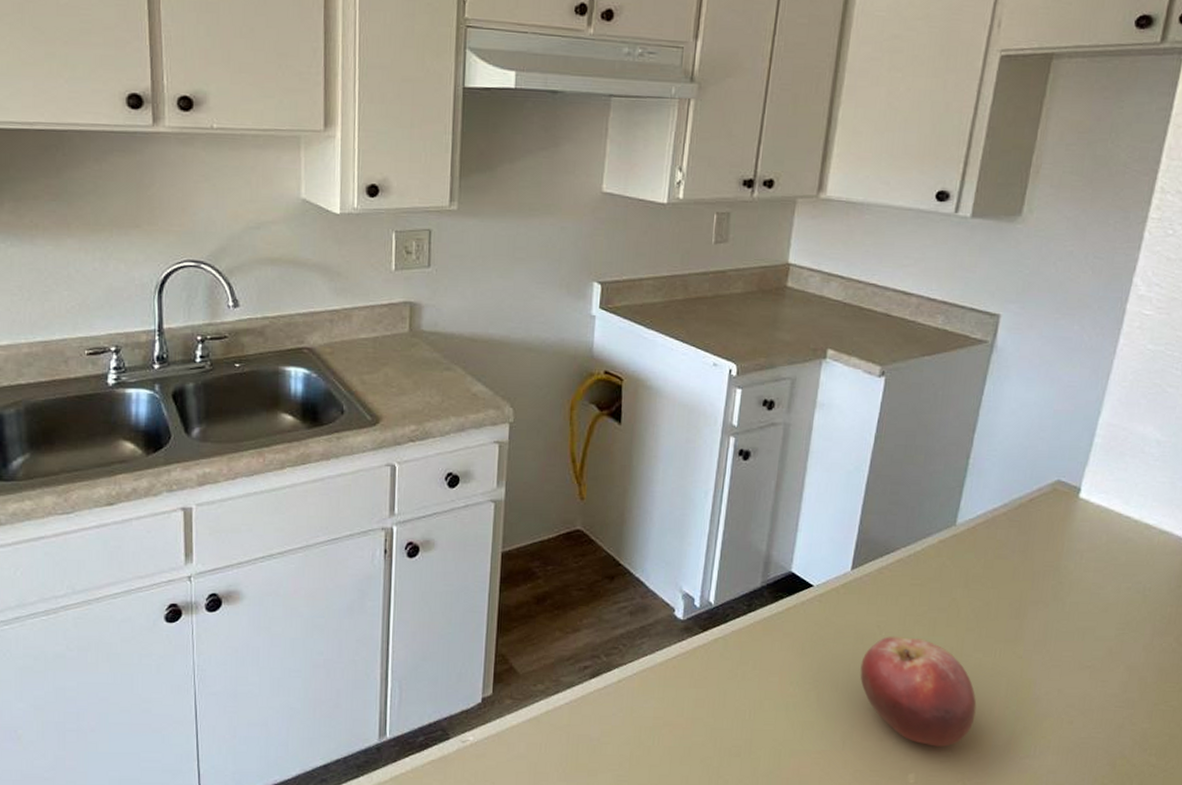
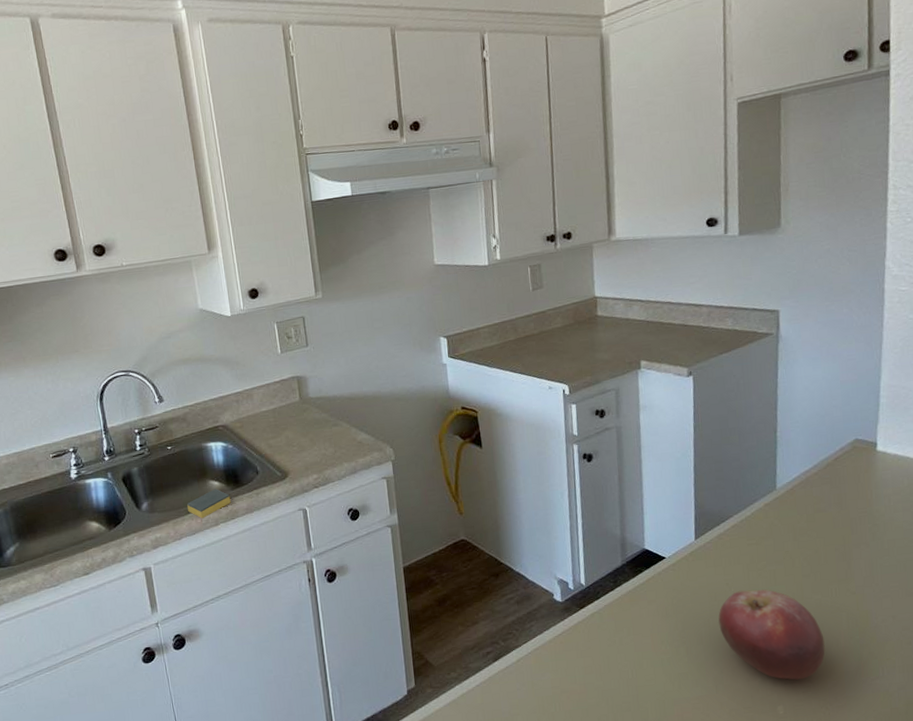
sponge: none [249,424,304,458] -> present [187,489,231,519]

